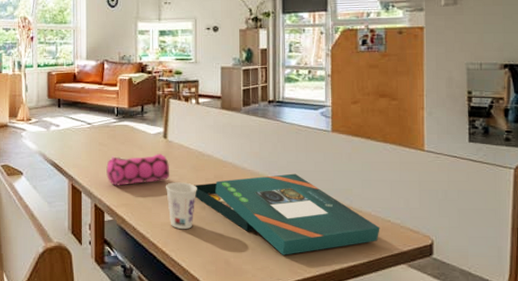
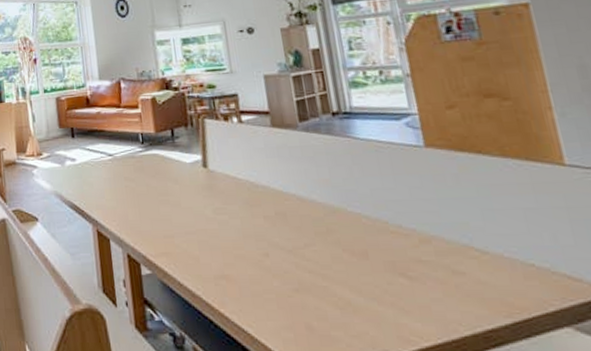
pencil case: present [106,153,170,186] -> none [136,187,218,230]
cup: present [165,182,197,230] -> none [213,222,256,284]
board game: present [194,173,380,255] -> none [250,204,522,316]

